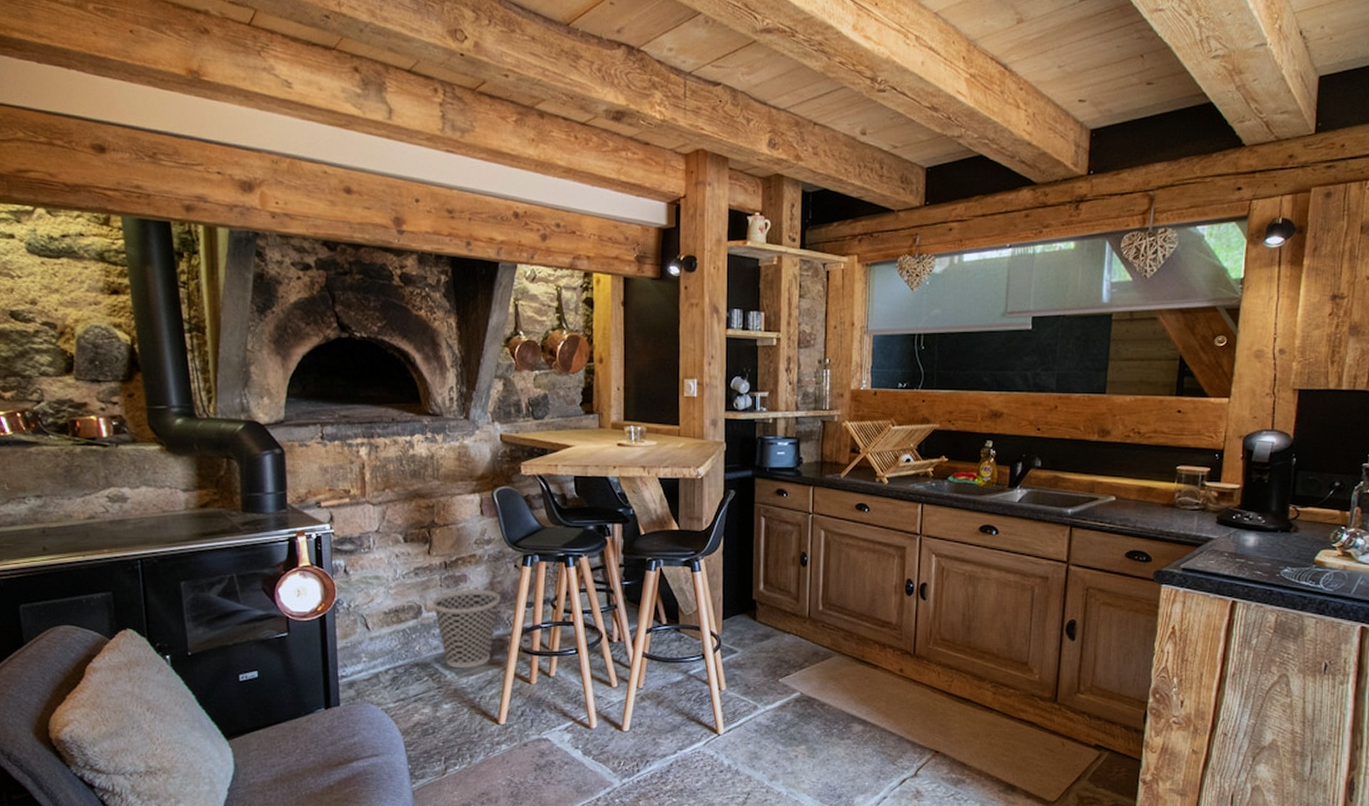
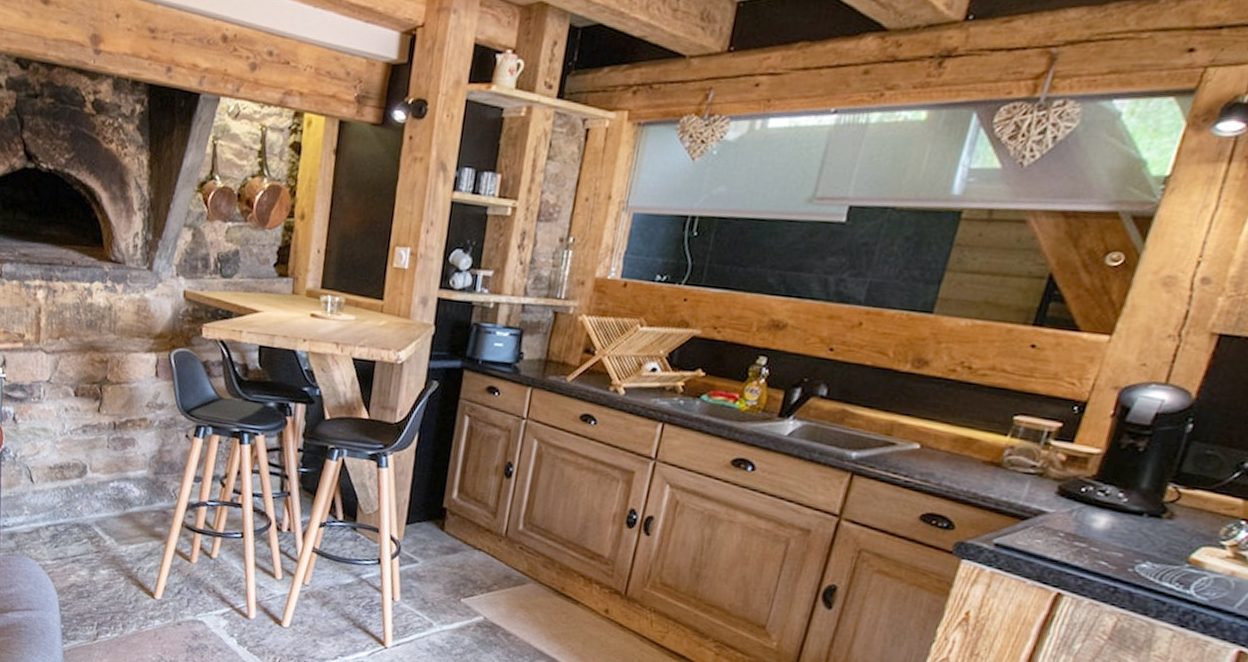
wastebasket: present [431,589,501,669] -> none [97,453,168,537]

